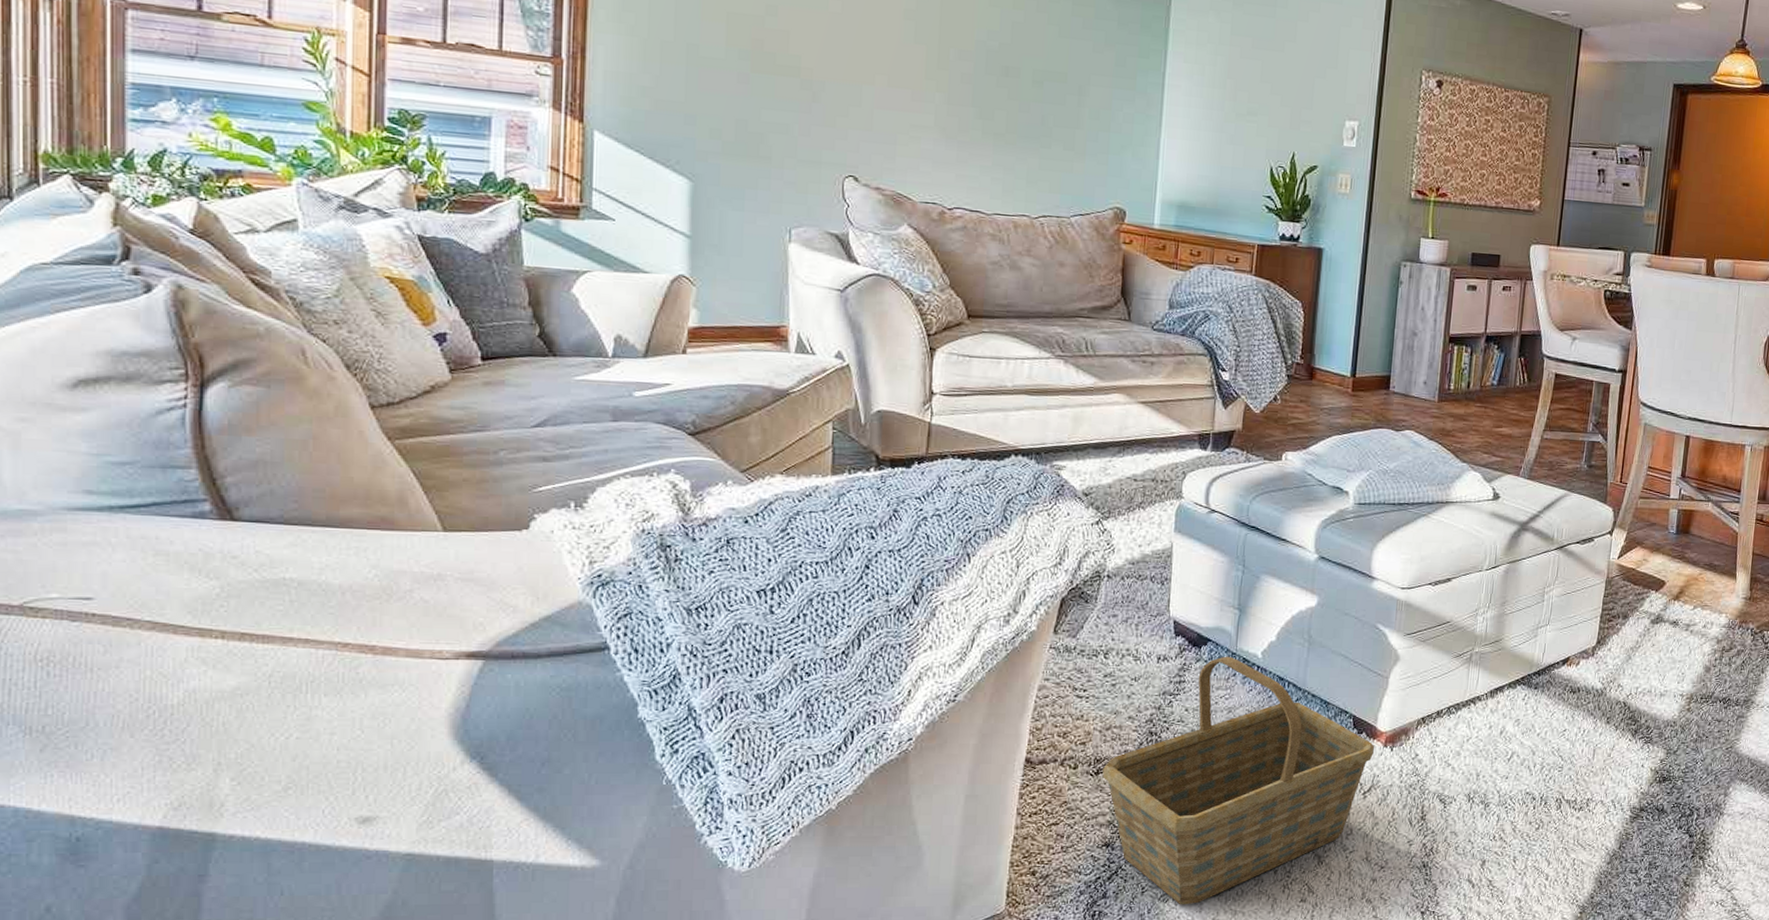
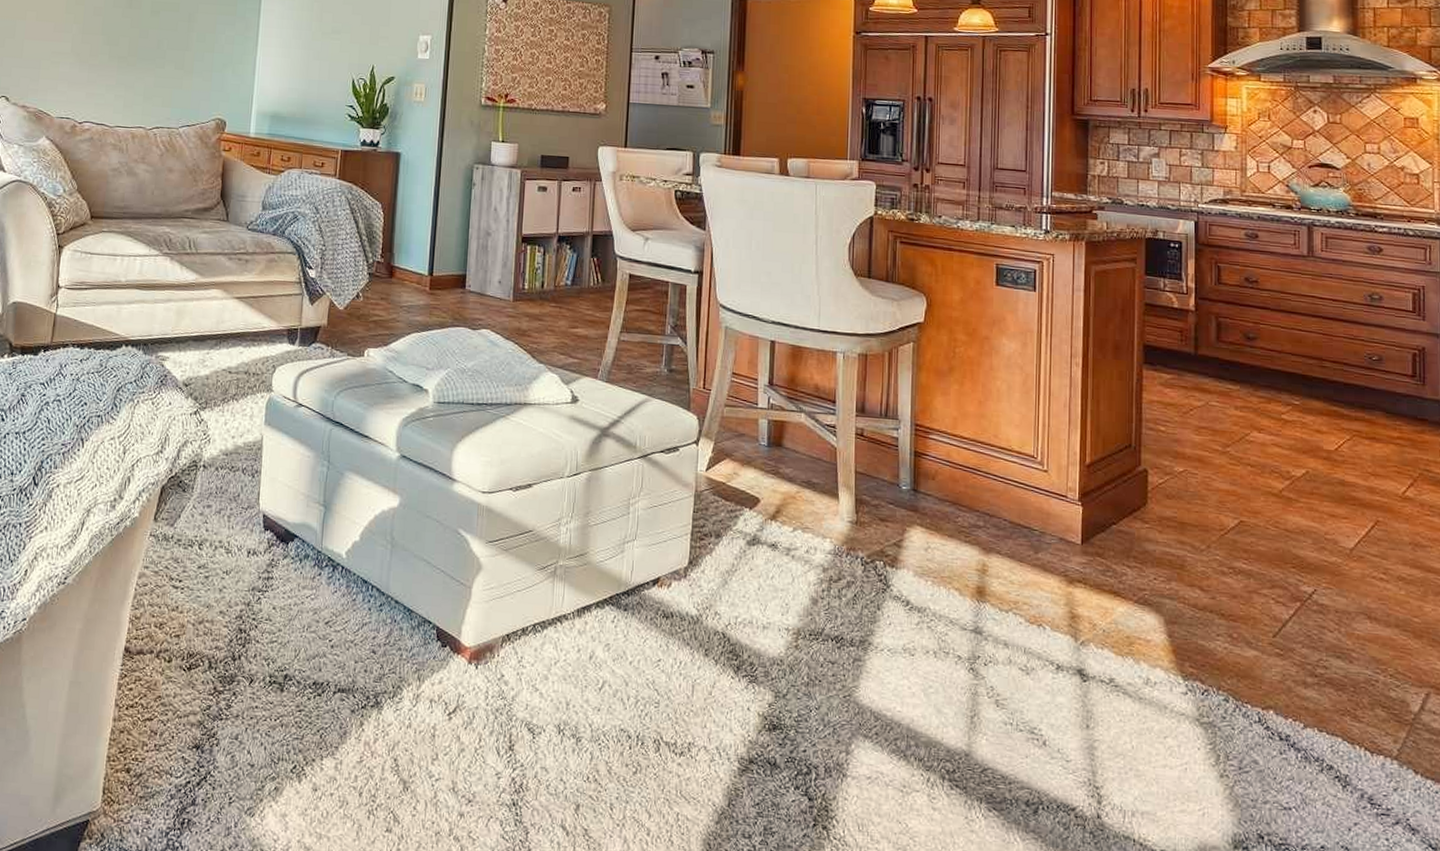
basket: present [1102,656,1375,905] -> none [194,554,460,822]

